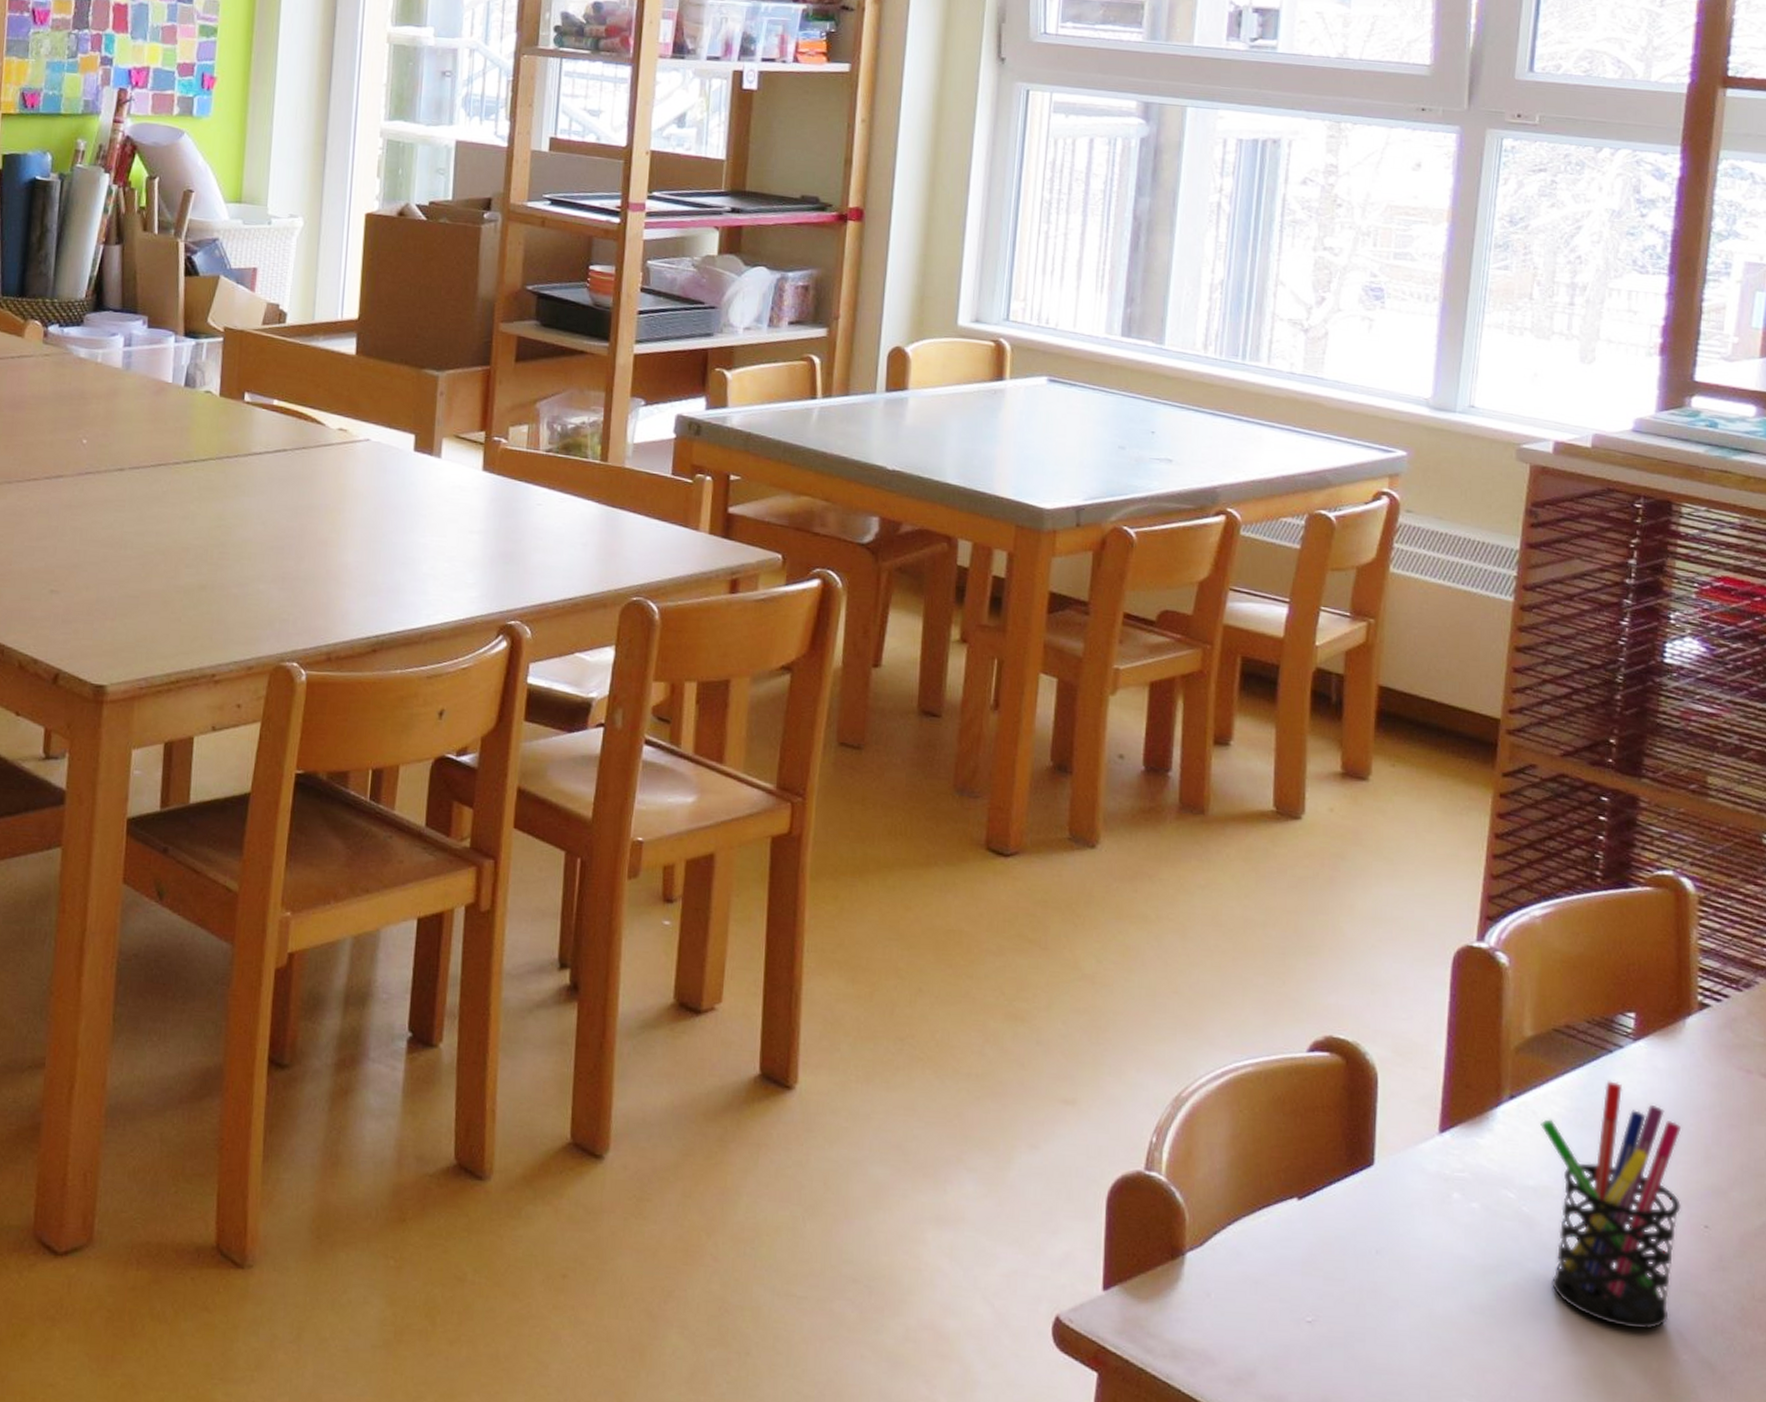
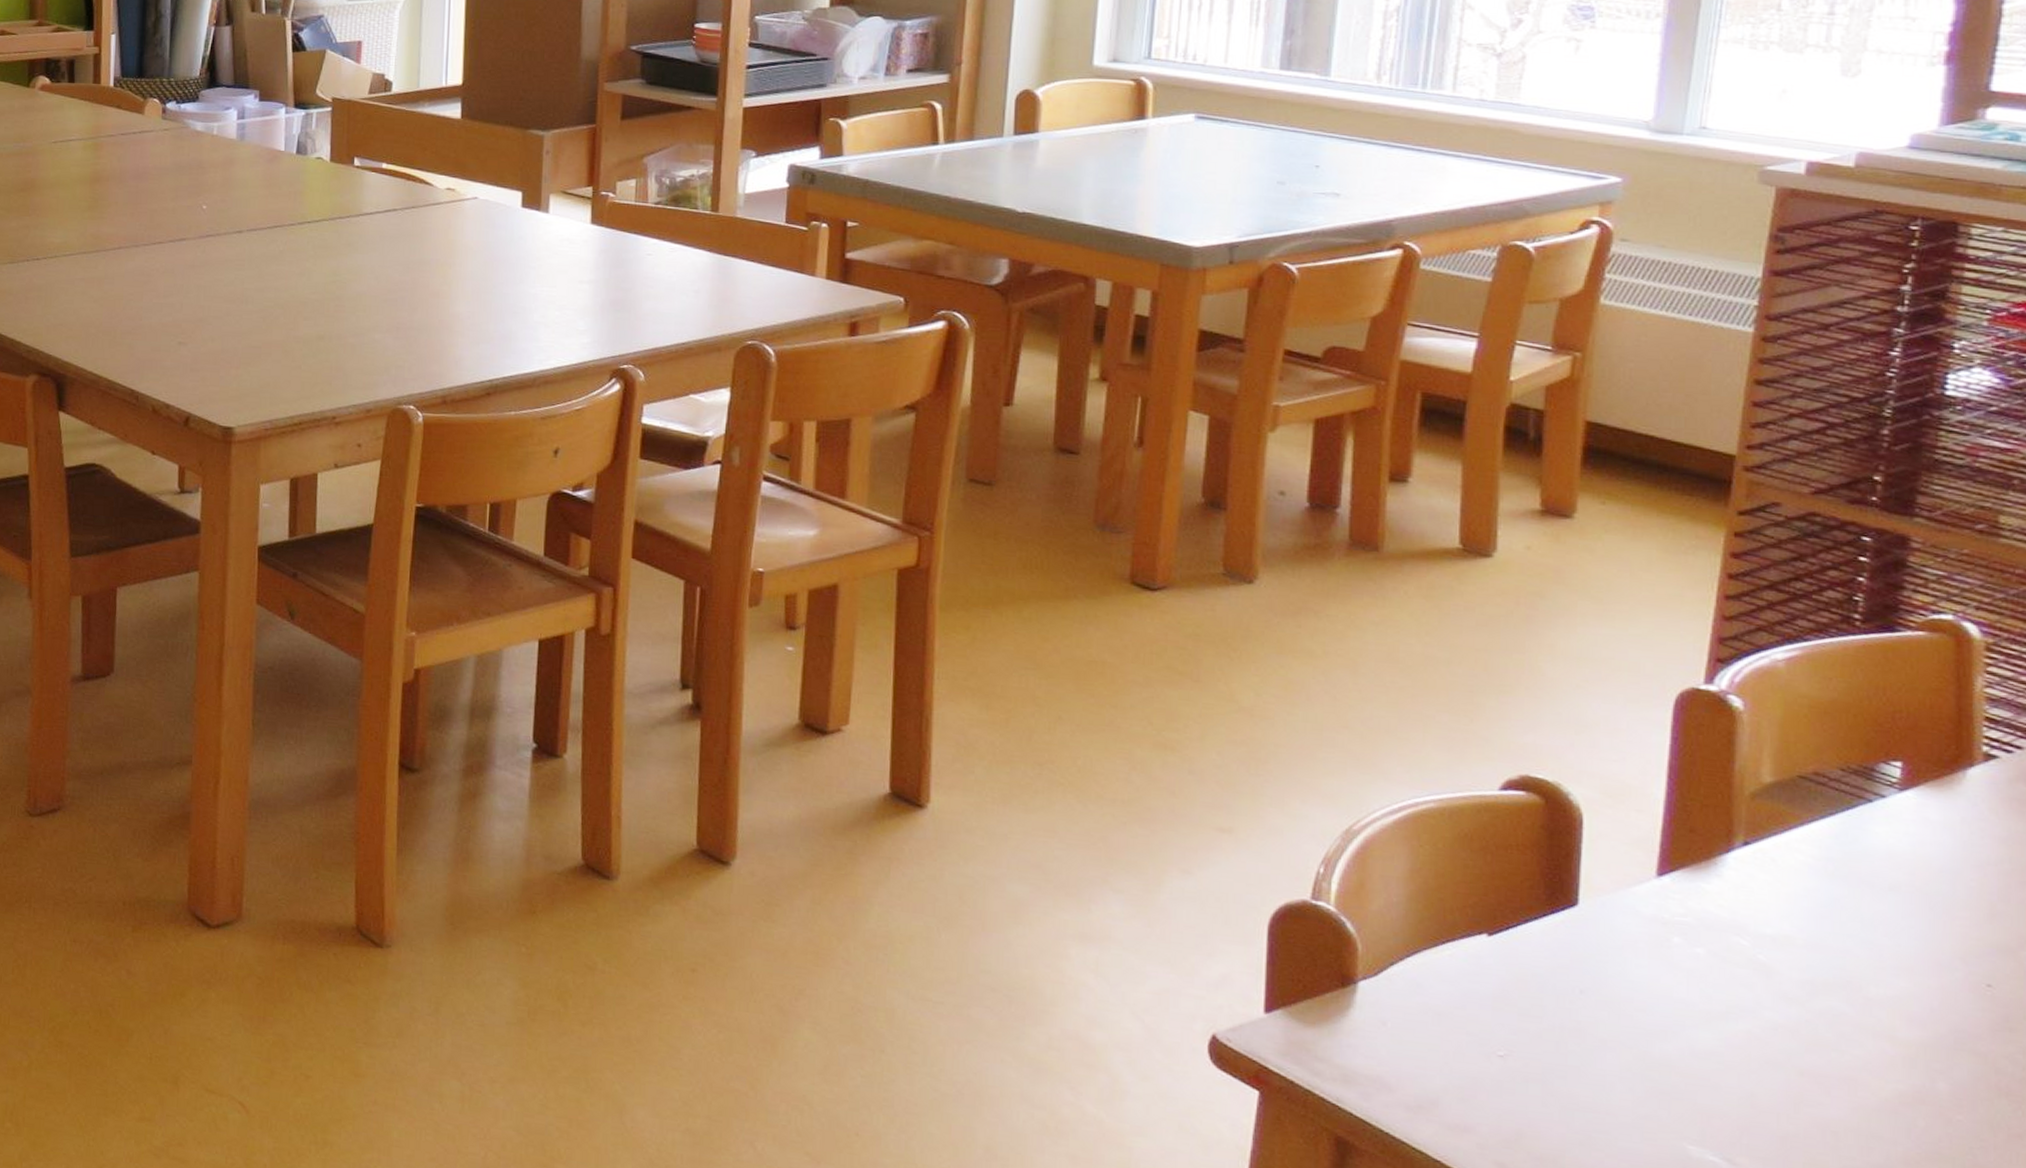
pen holder: present [1540,1081,1682,1330] -> none [1781,831,1960,1087]

